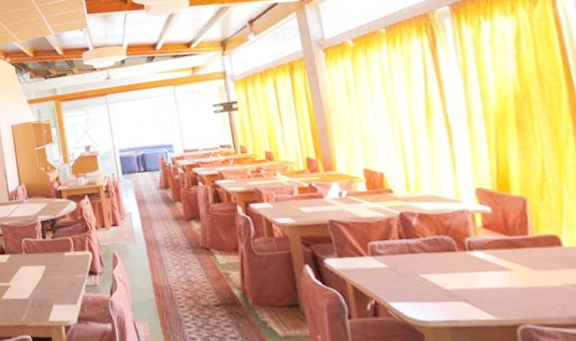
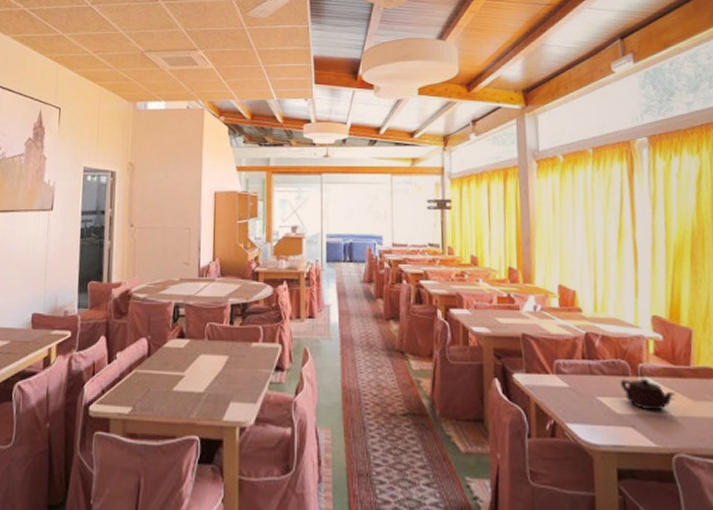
teapot: none [445,252,513,284] -> present [620,378,675,411]

